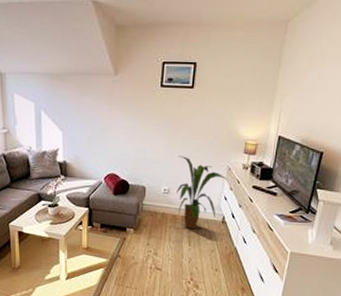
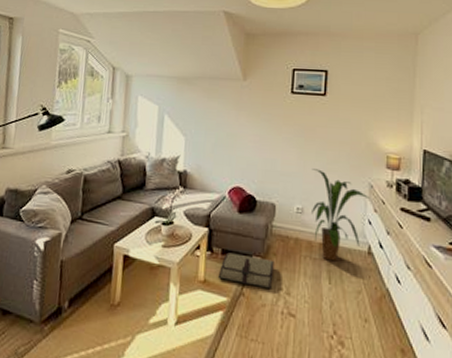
tool roll: none [99,226,144,251] -> present [219,252,274,288]

